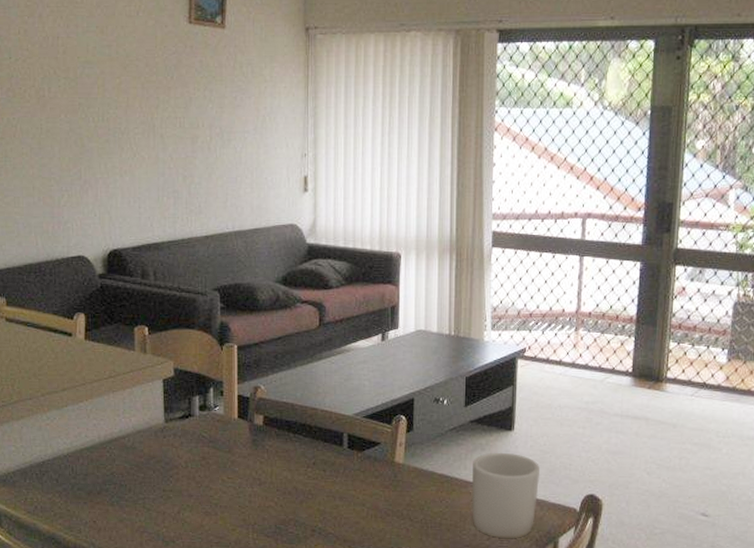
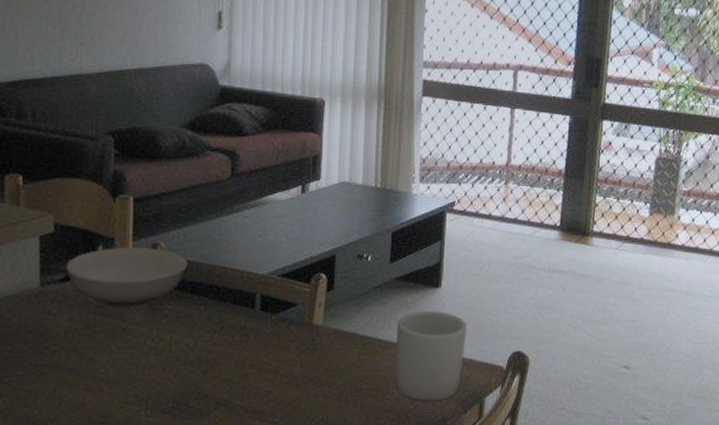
bowl: none [184,390,285,443] -> present [65,248,188,308]

